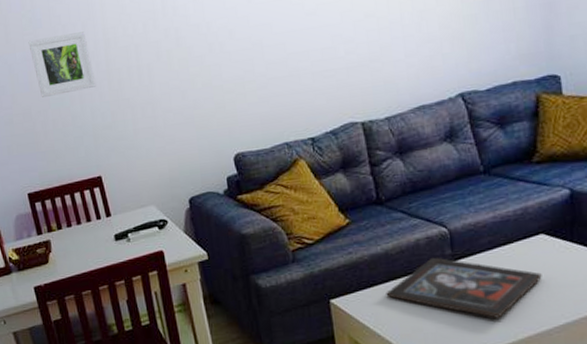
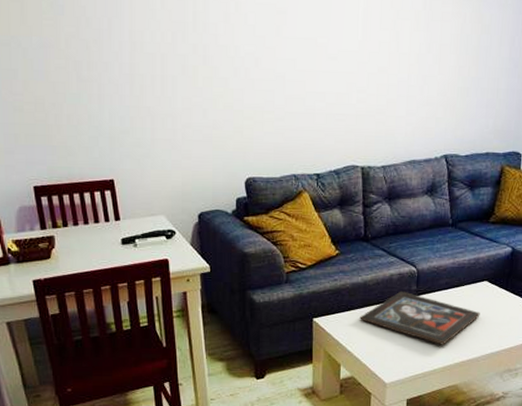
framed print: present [28,31,97,97] -> none [47,26,117,90]

